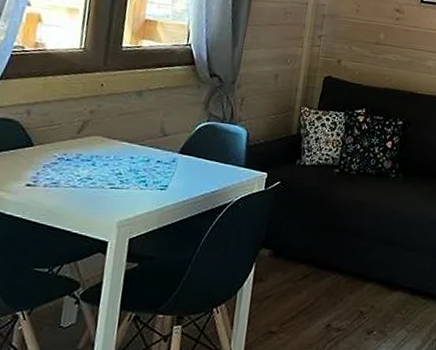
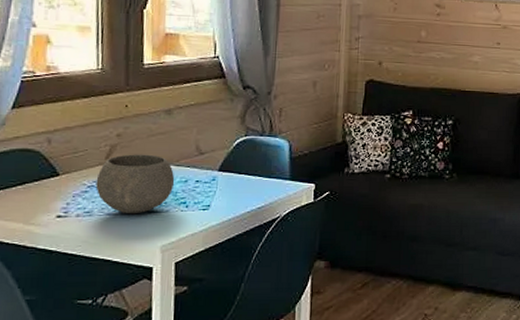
bowl: none [65,130,138,189] -> present [95,154,175,214]

